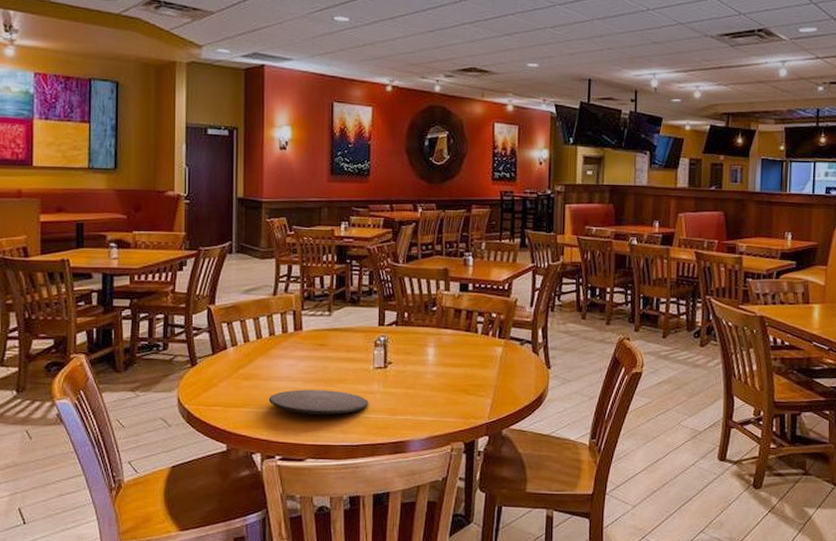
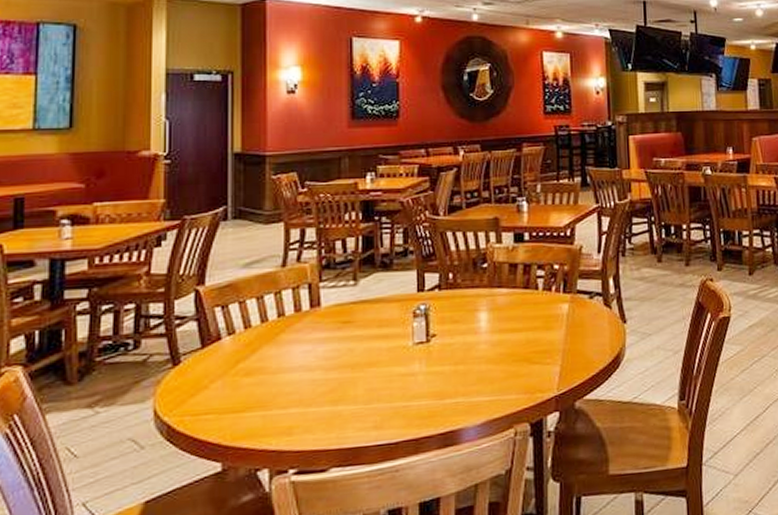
plate: present [268,389,368,415] -> none [277,377,408,411]

